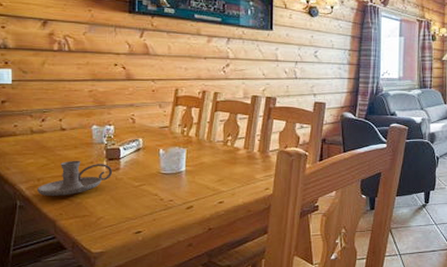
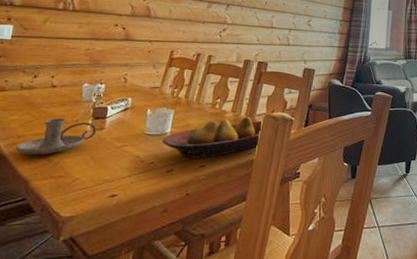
fruit bowl: none [178,153,275,195] -> present [162,116,262,159]

